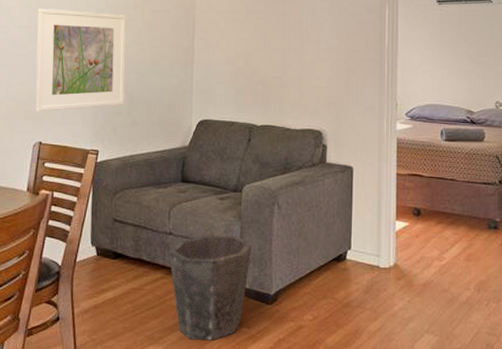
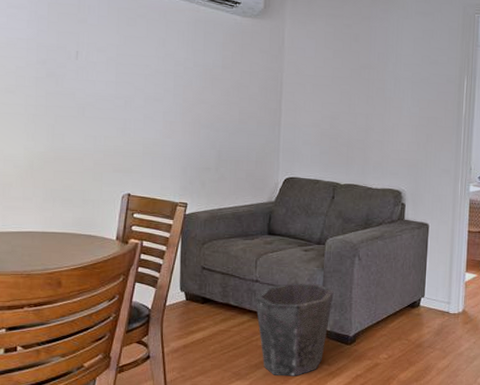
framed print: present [34,8,127,112] -> none [123,64,215,165]

